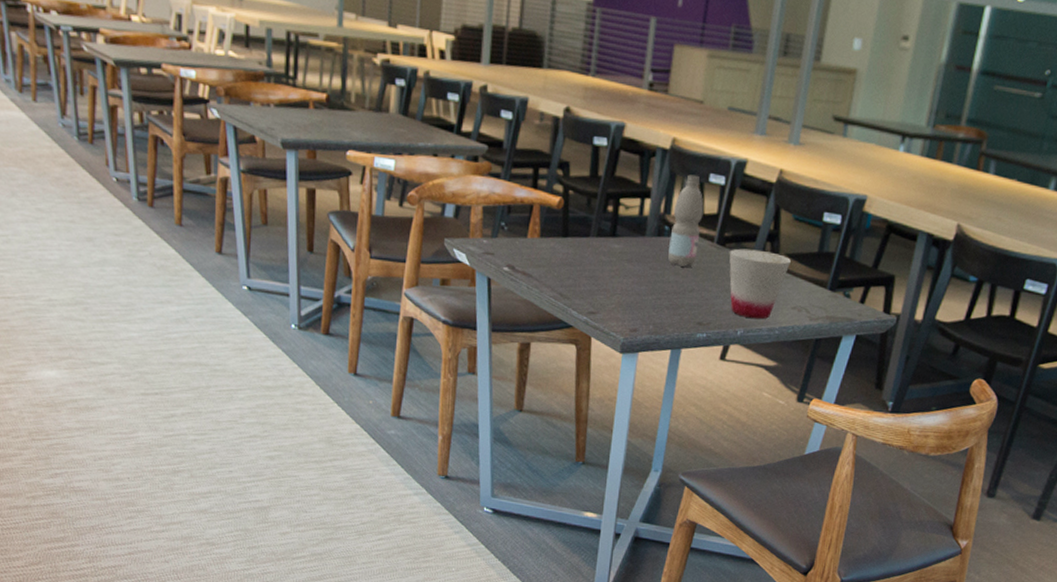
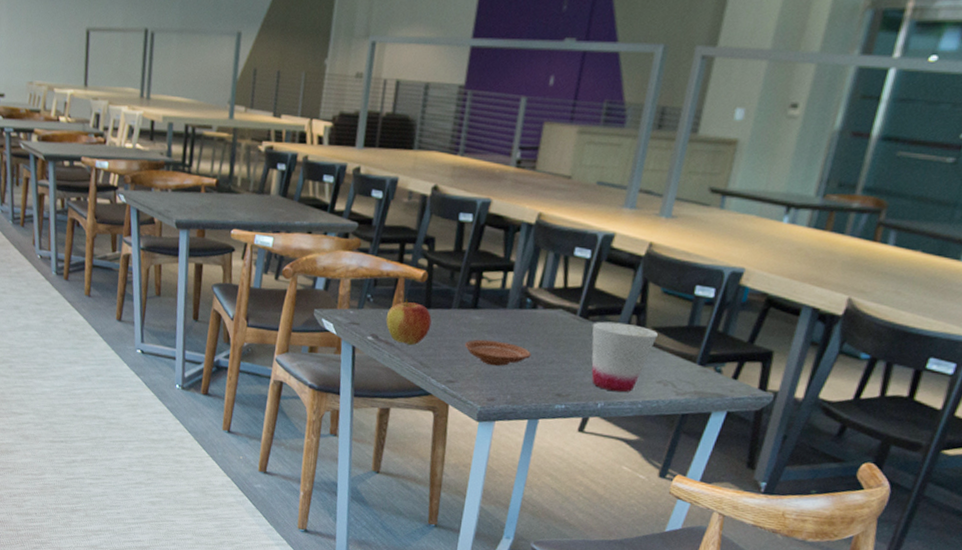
apple: none [522,226,570,276] -> present [386,298,432,346]
plate: none [605,268,672,296] -> present [465,339,532,366]
water bottle: present [668,174,704,267] -> none [529,248,568,339]

